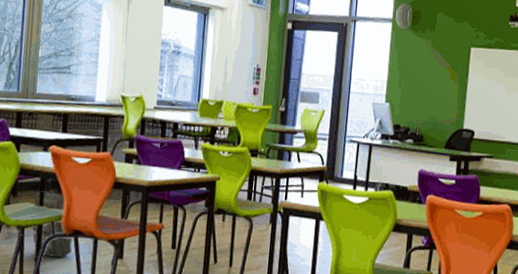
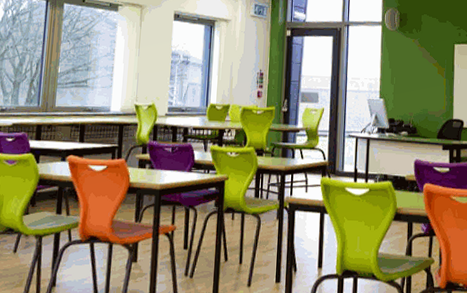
backpack: present [31,190,73,258] -> none [48,199,88,264]

